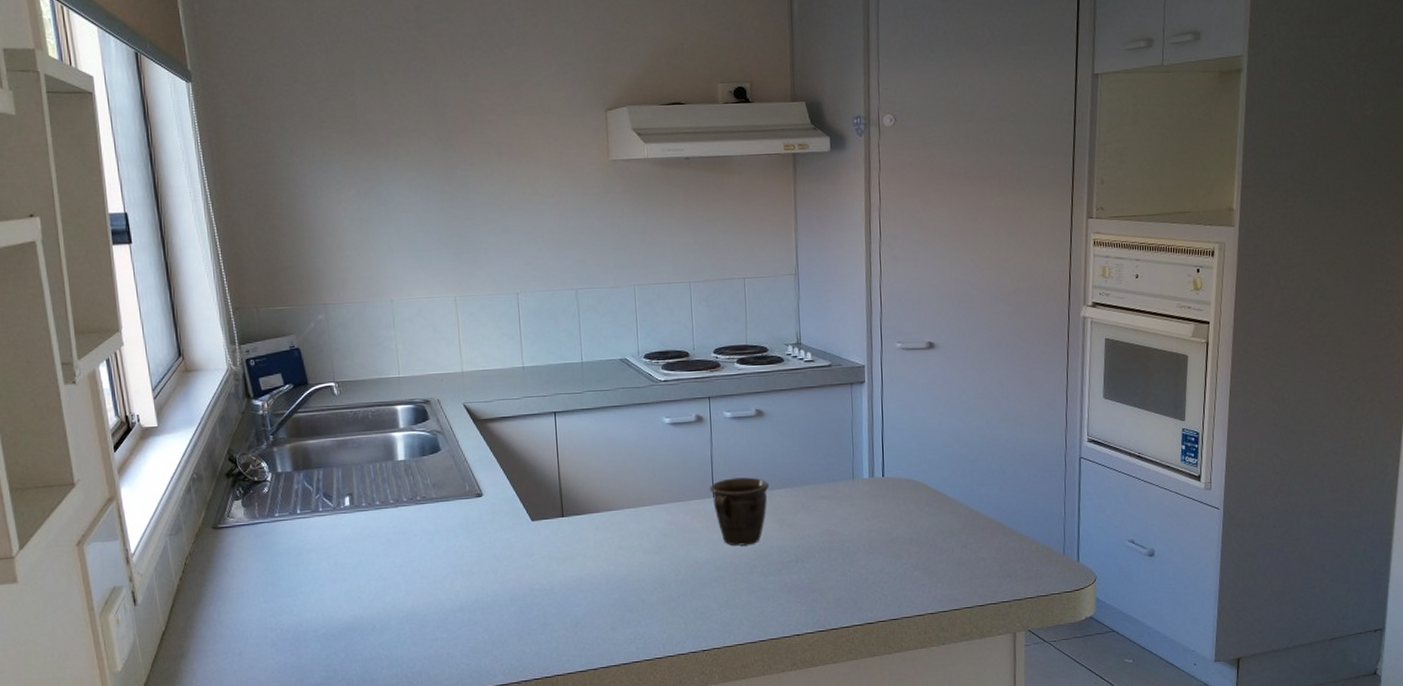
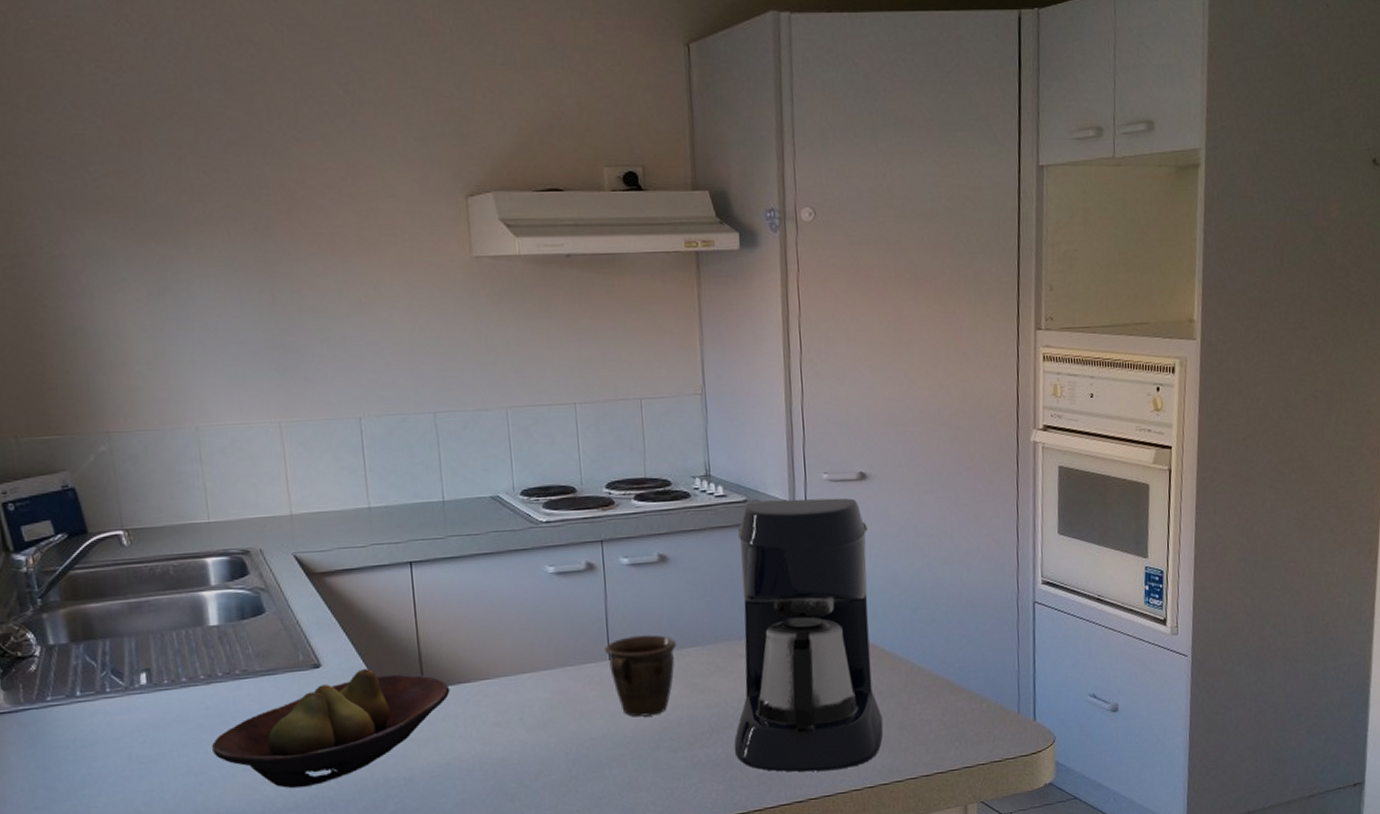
fruit bowl: none [398,499,584,593] -> present [212,669,450,788]
coffee maker: none [815,364,944,598] -> present [734,498,883,772]

